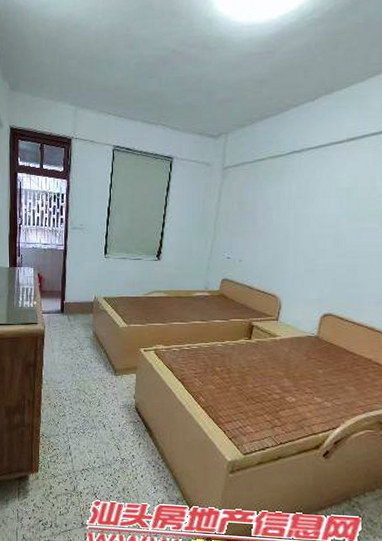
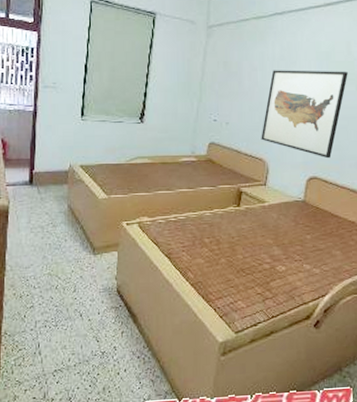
wall art: none [274,207,371,296] -> present [261,70,348,159]

